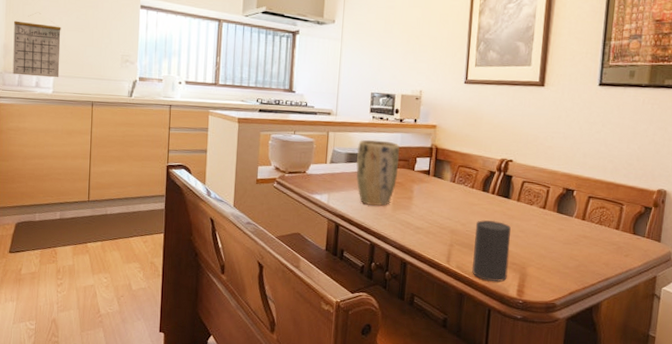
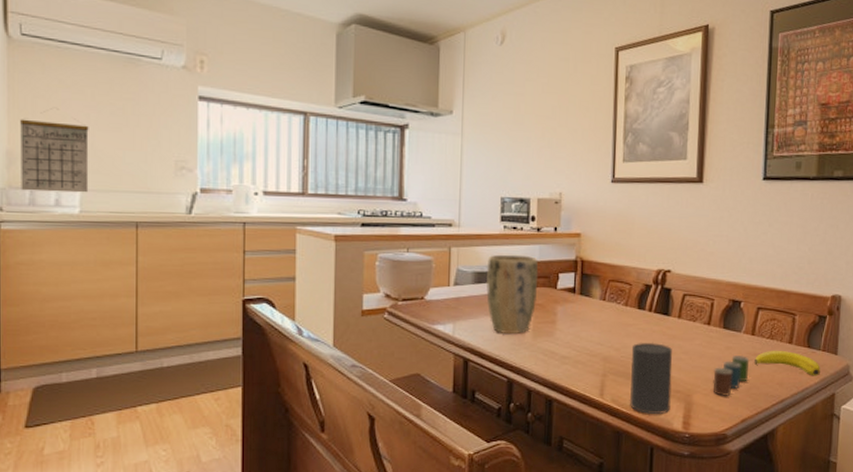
cup: none [545,236,580,272] -> present [712,356,750,397]
banana: none [583,234,644,260] -> present [753,350,821,376]

